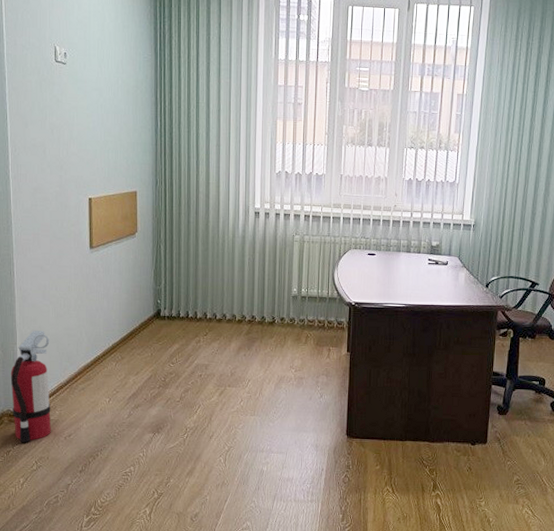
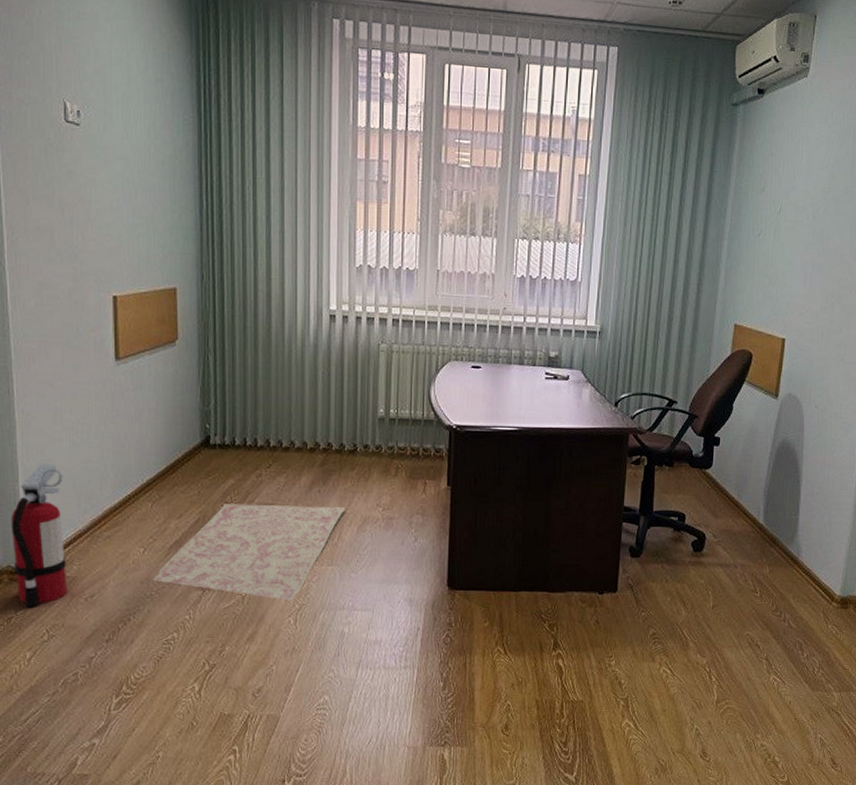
rug: none [115,364,265,443] -> present [153,504,345,600]

